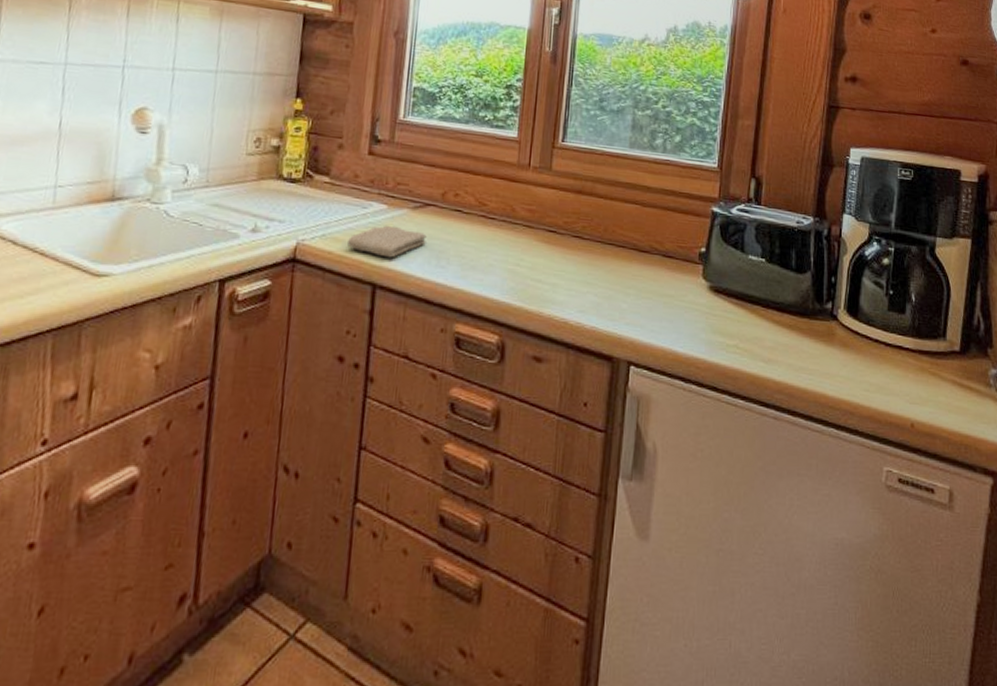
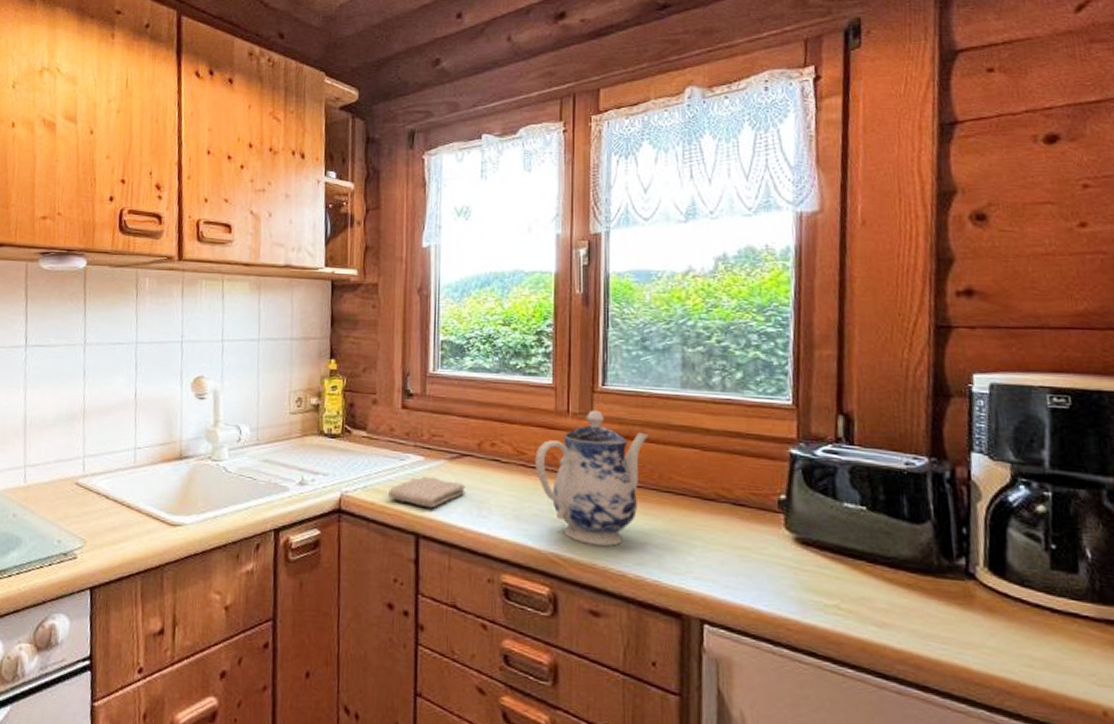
teapot: none [494,164,598,295] -> present [535,410,648,546]

